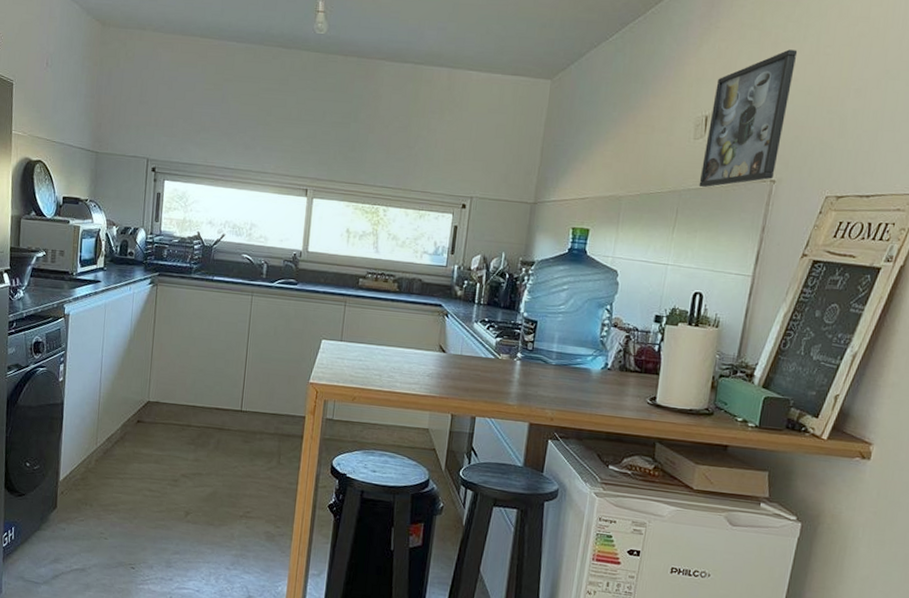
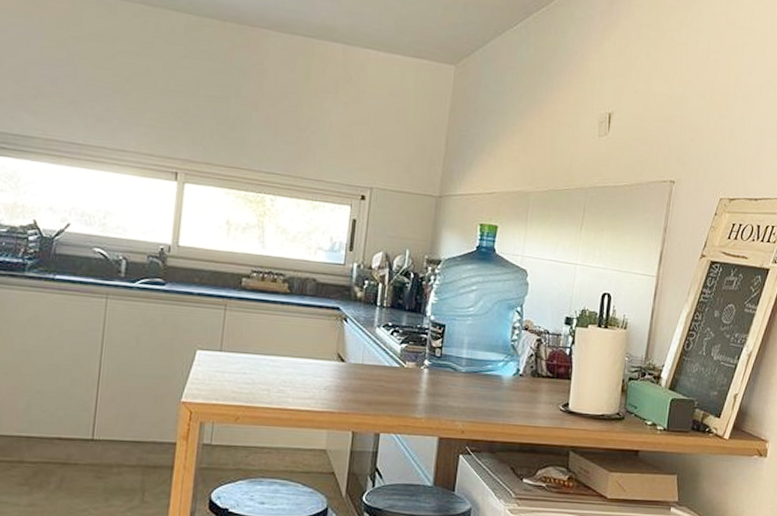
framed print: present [699,49,798,188] -> none [604,52,691,186]

